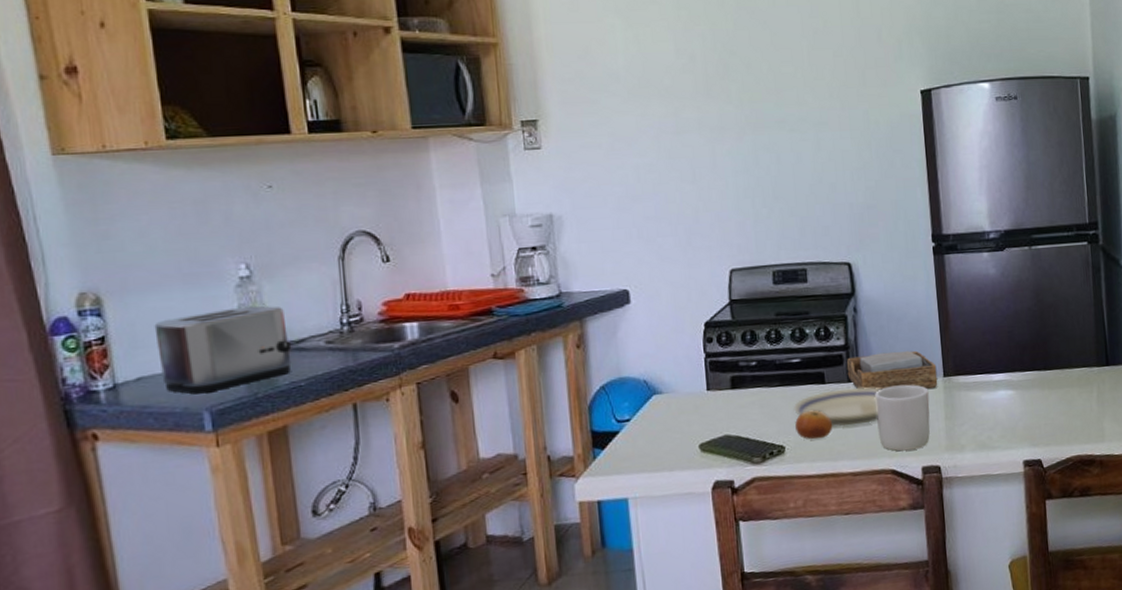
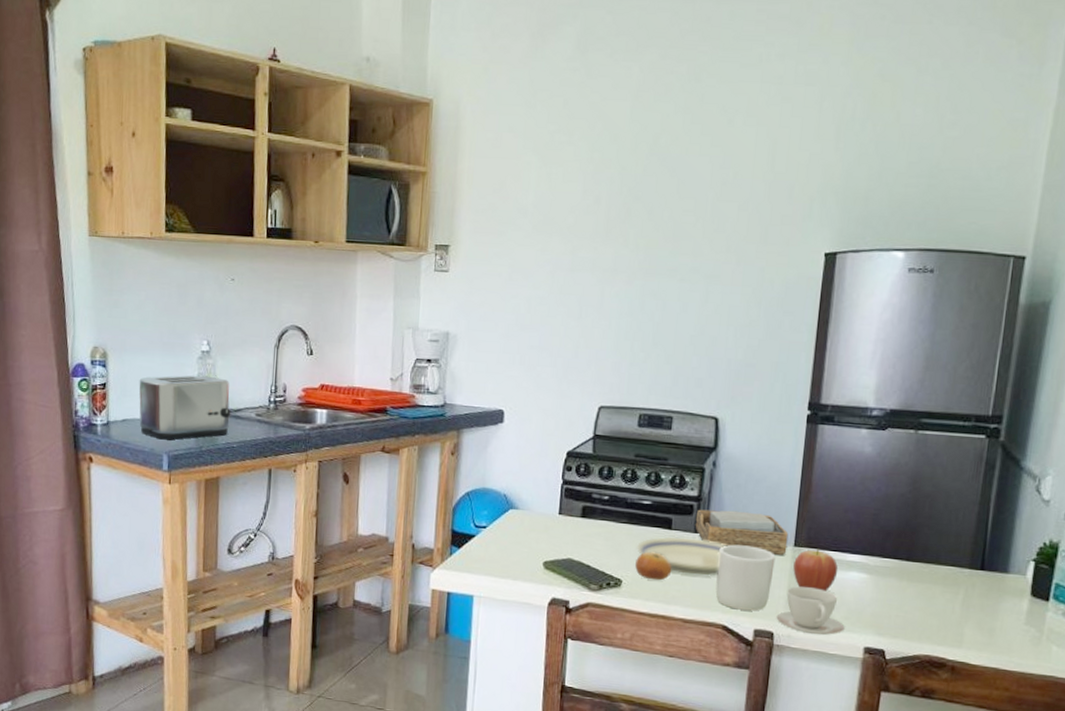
teacup: none [940,413,1003,460] -> present [776,586,845,635]
fruit: none [946,375,988,417] -> present [793,549,838,592]

